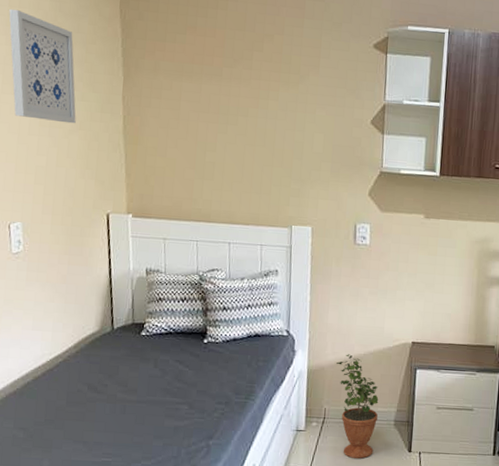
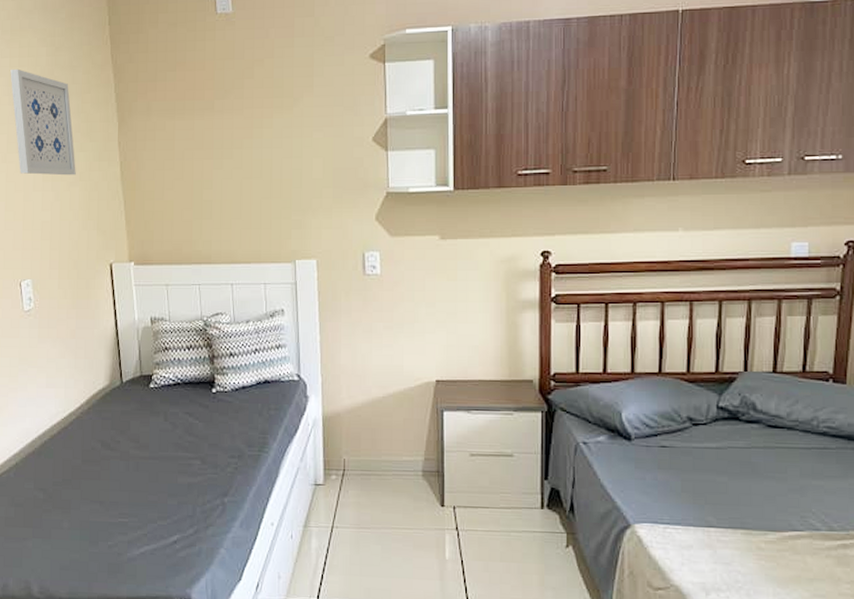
potted plant: present [336,354,379,459] -> none [353,397,403,515]

